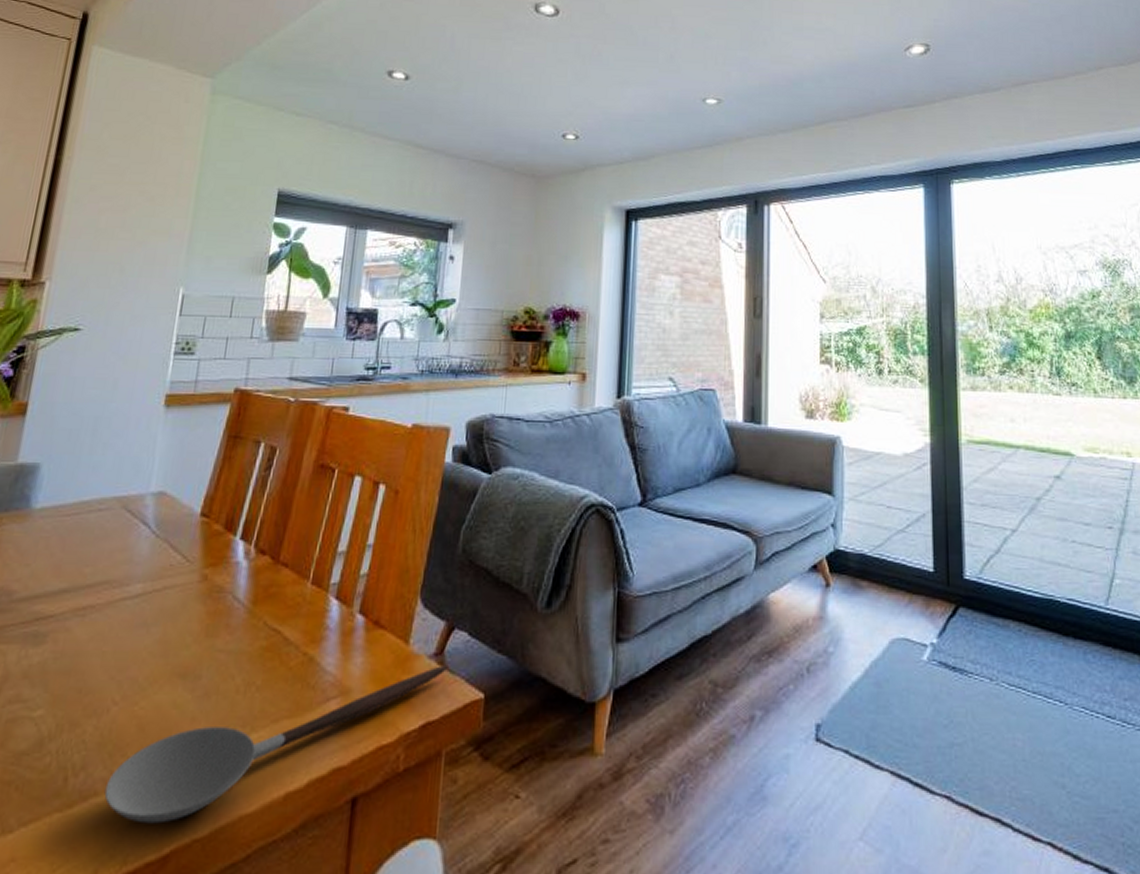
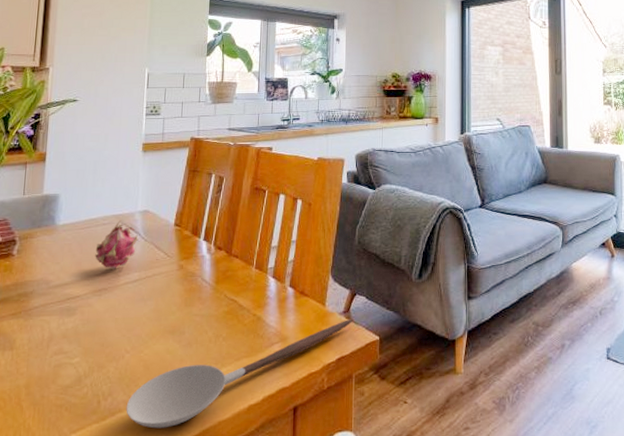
fruit: none [82,505,148,579] -> present [95,220,139,270]

